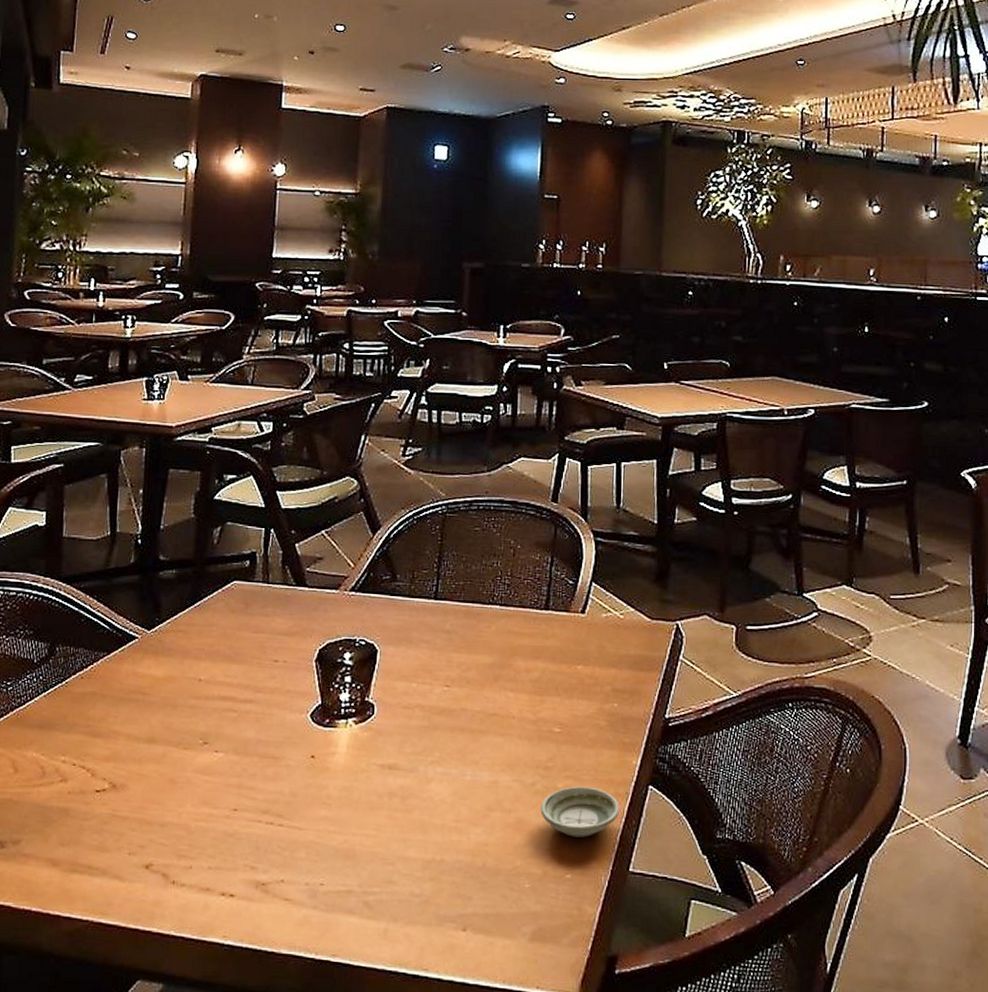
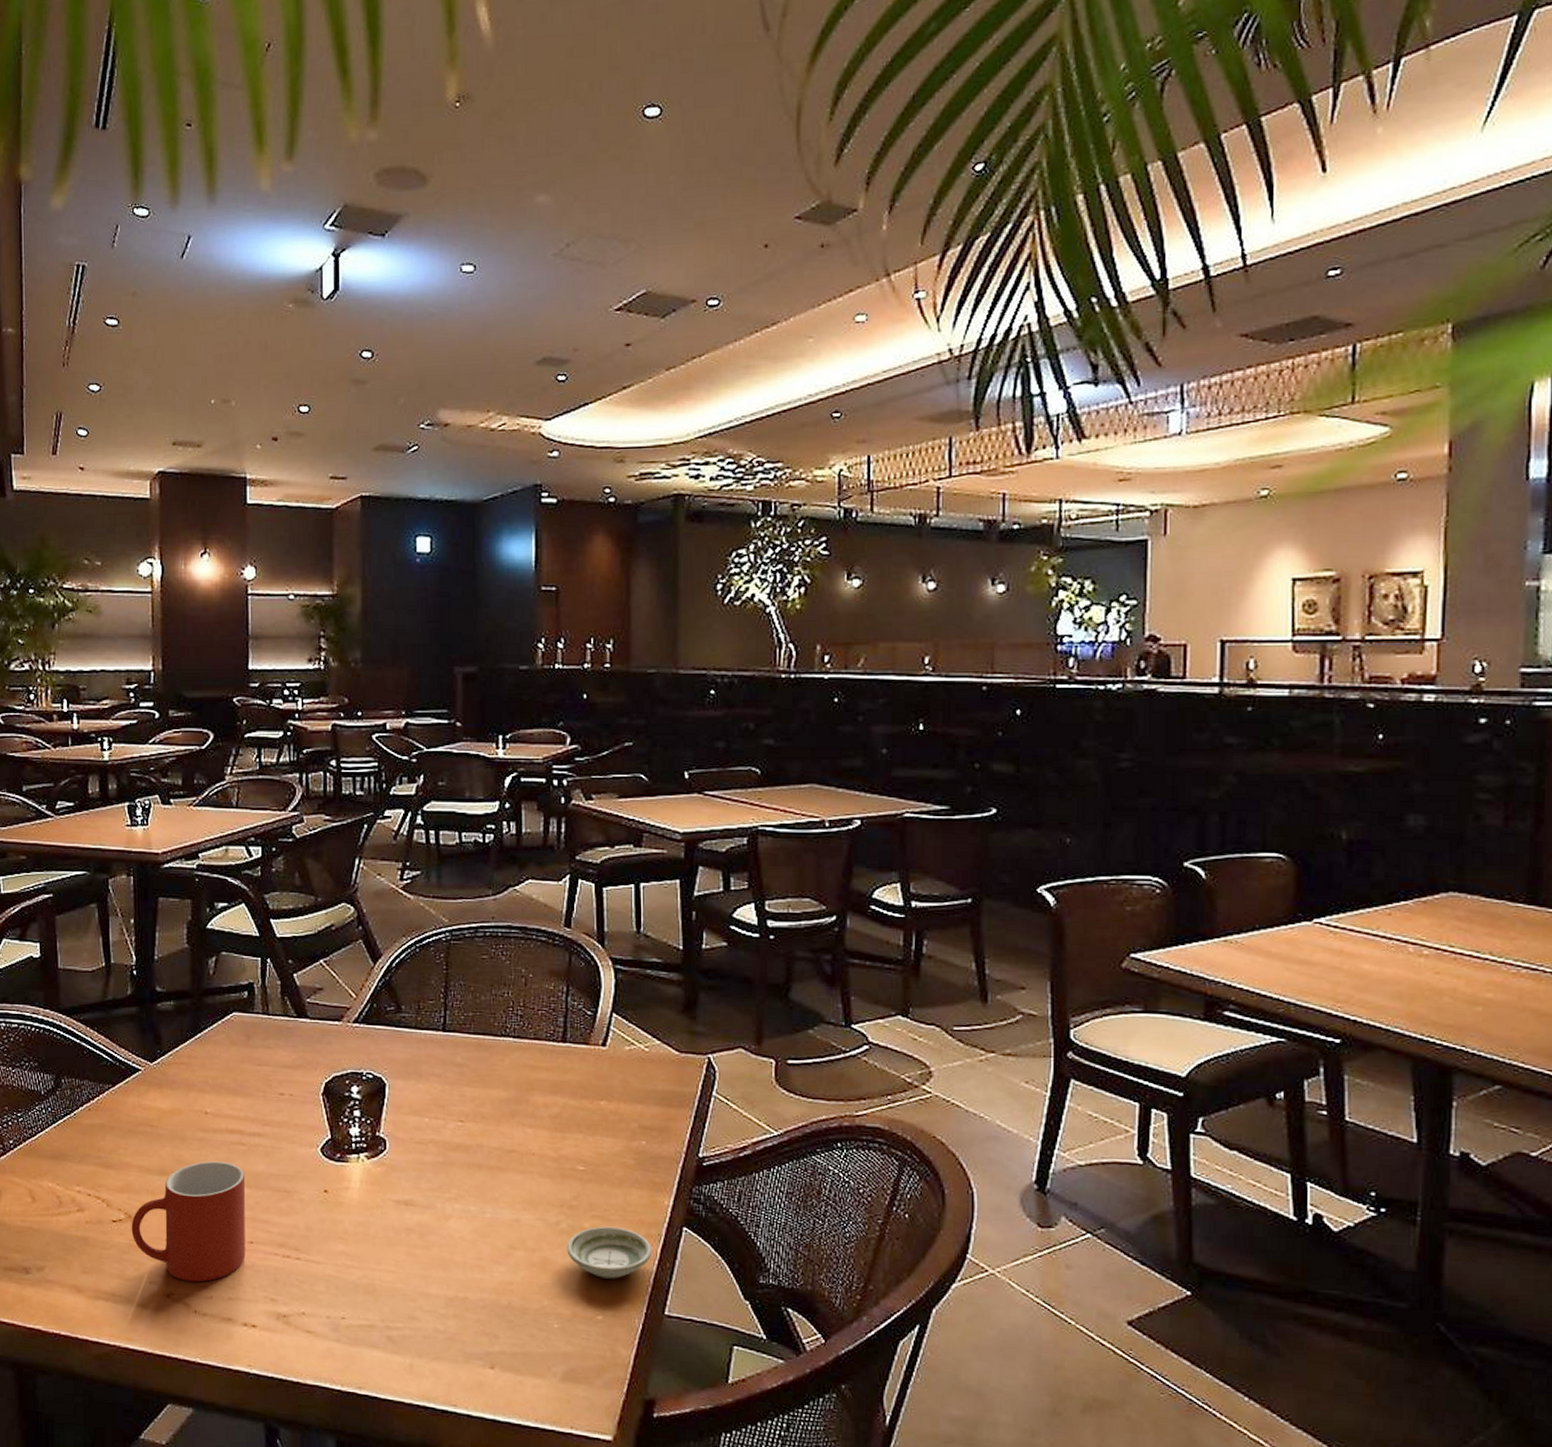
mug: none [114,728,234,852] -> present [131,1161,246,1282]

